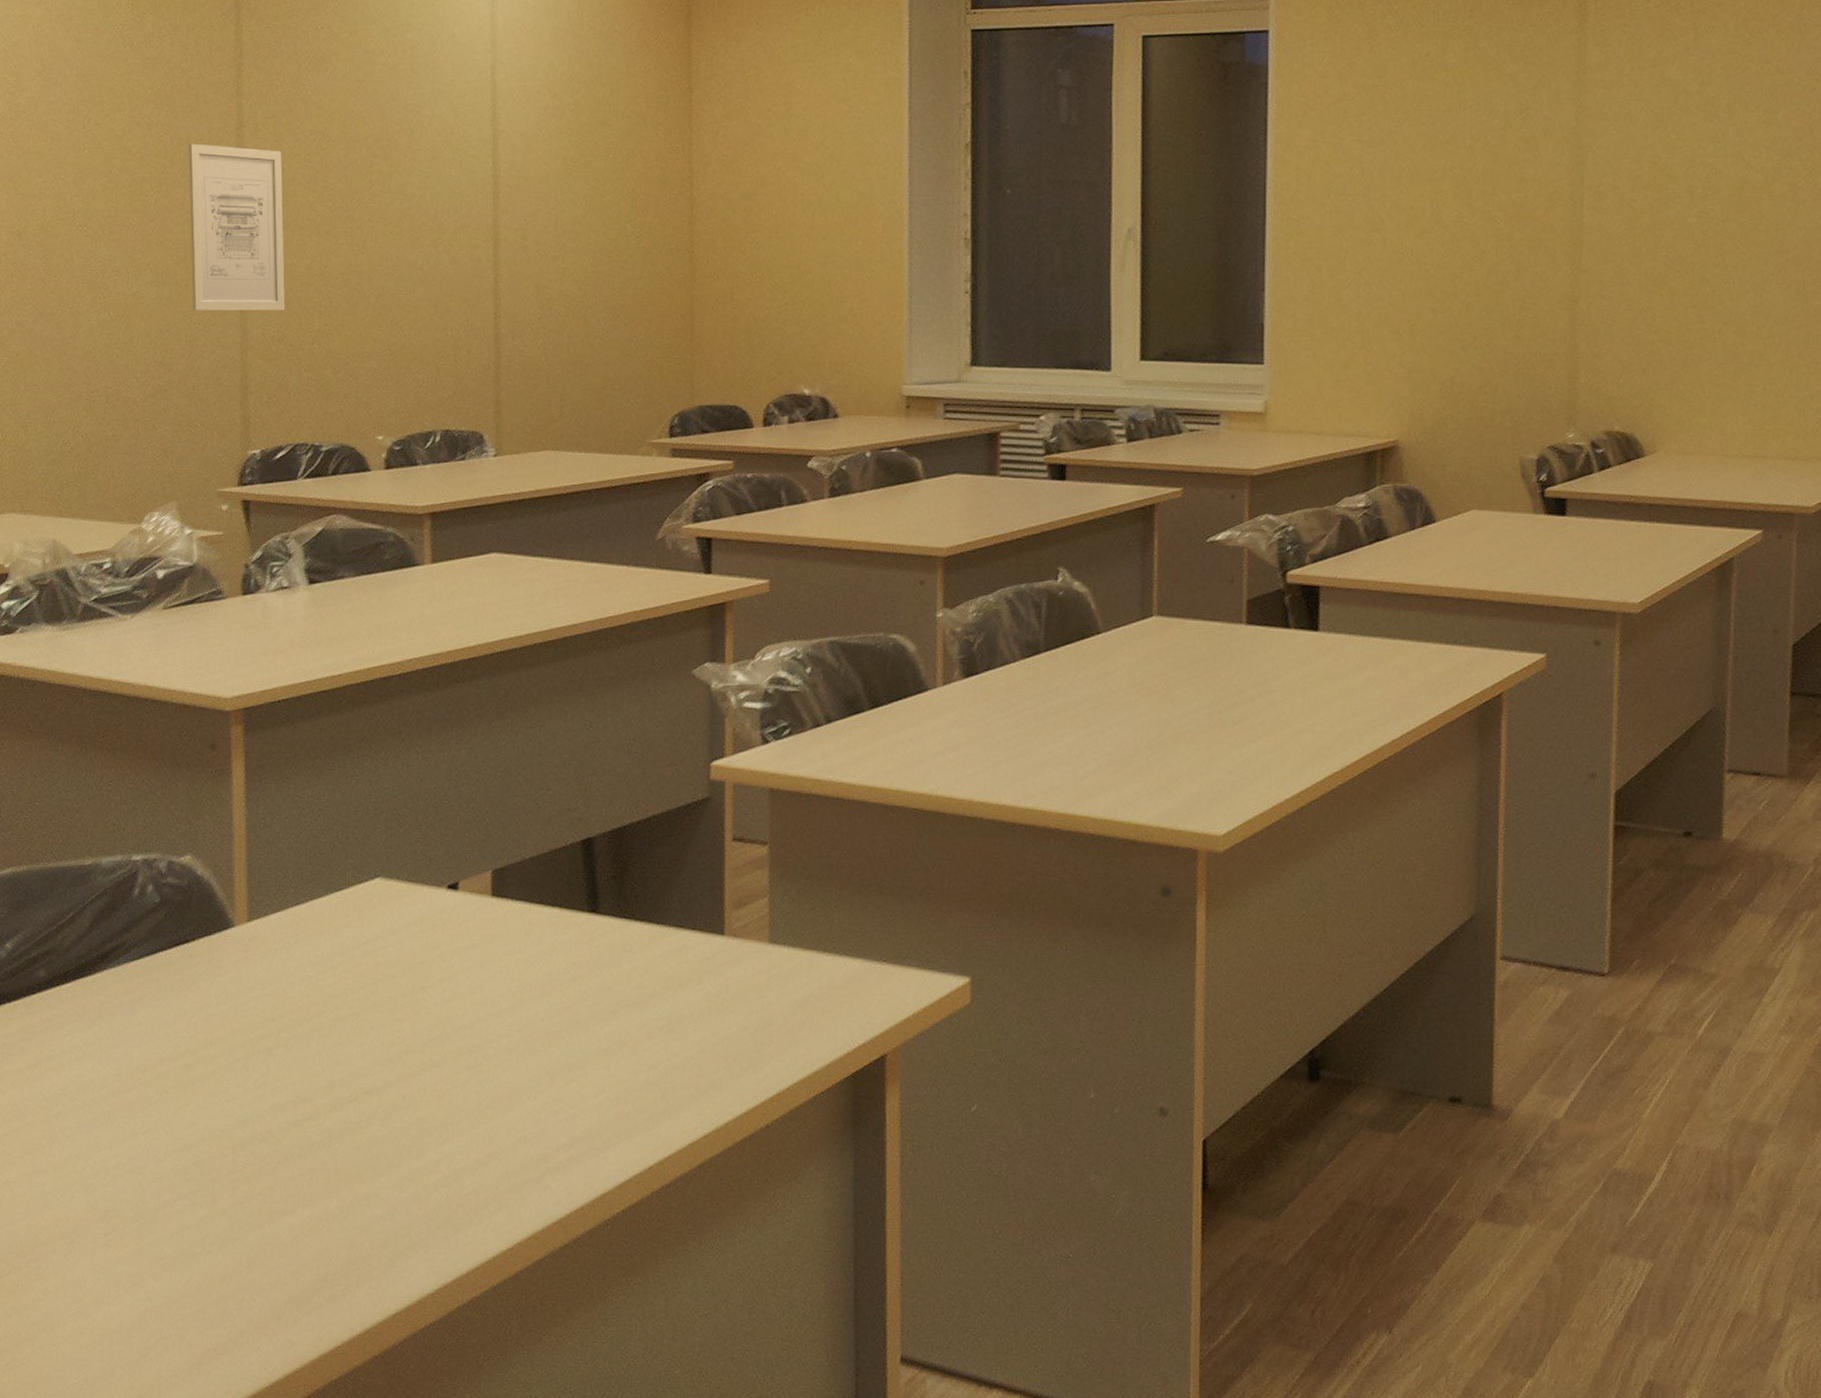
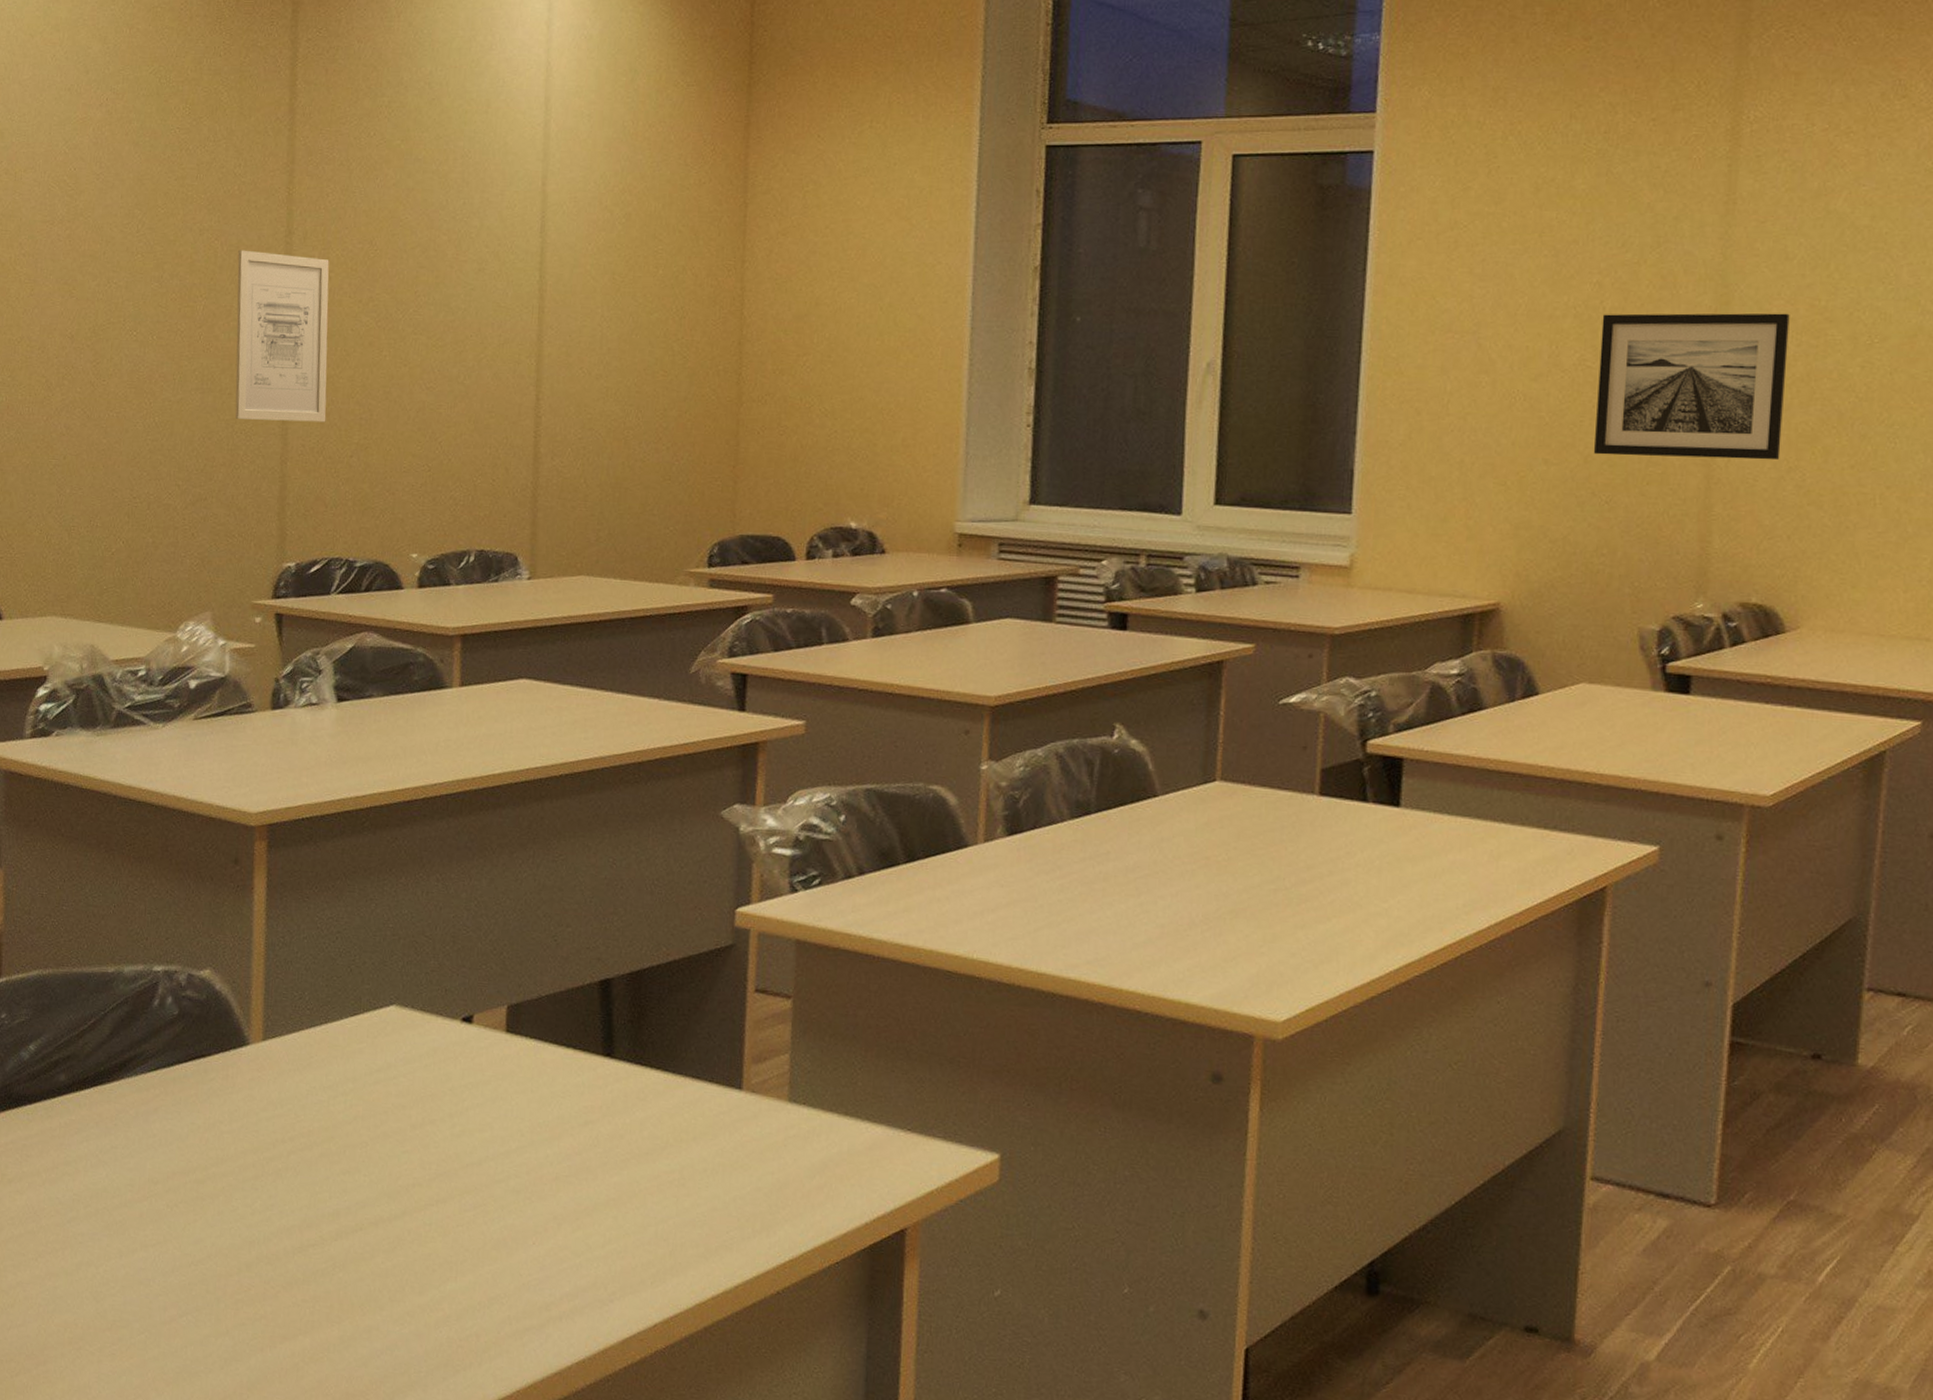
wall art: none [1474,171,1636,303] -> present [1594,313,1790,460]

